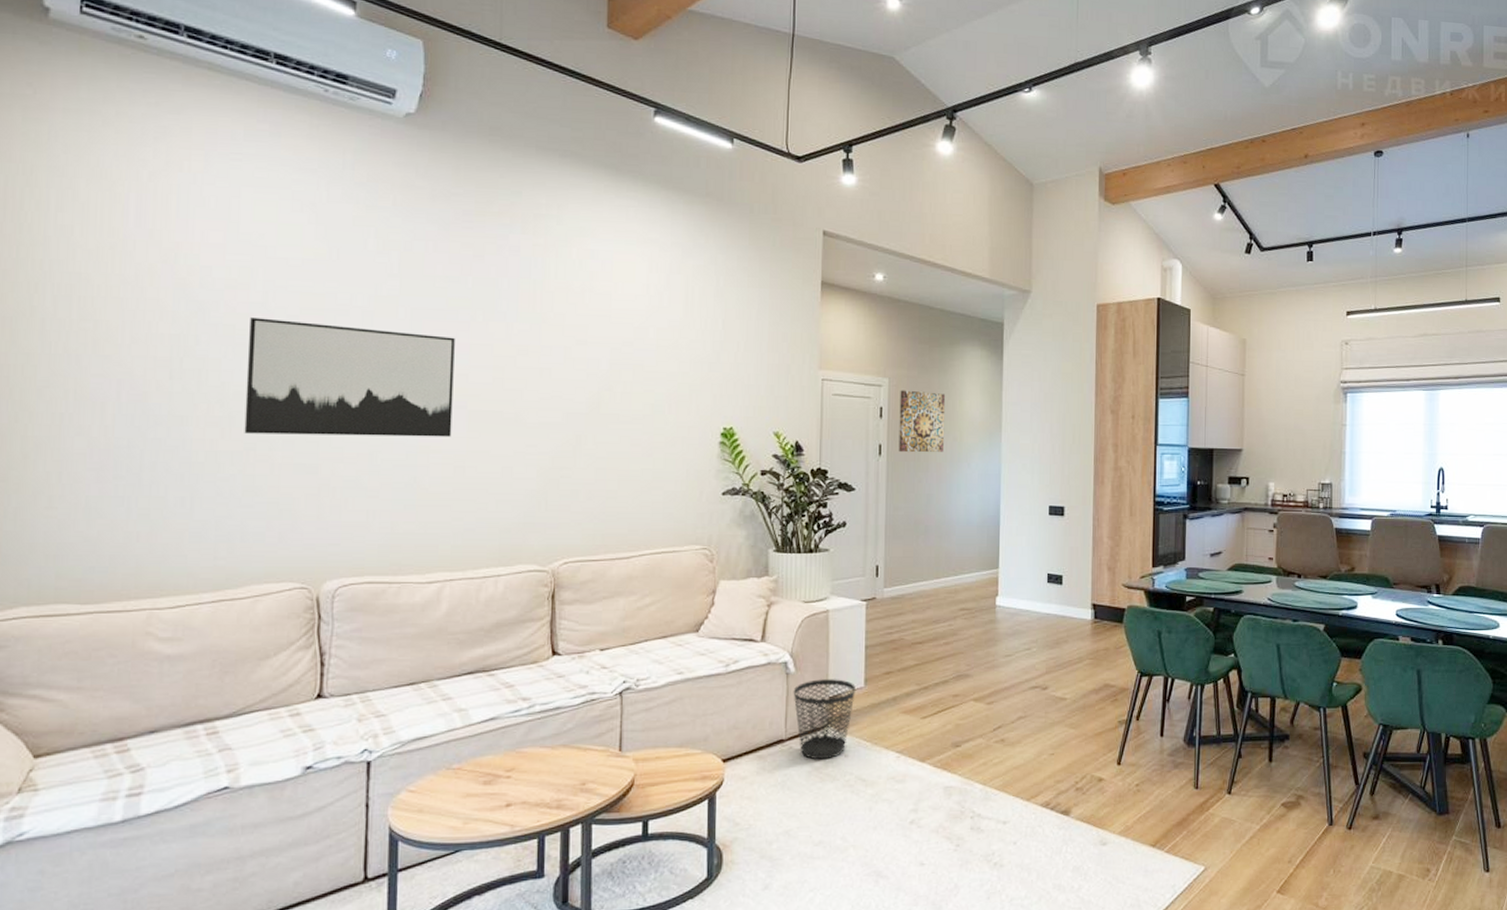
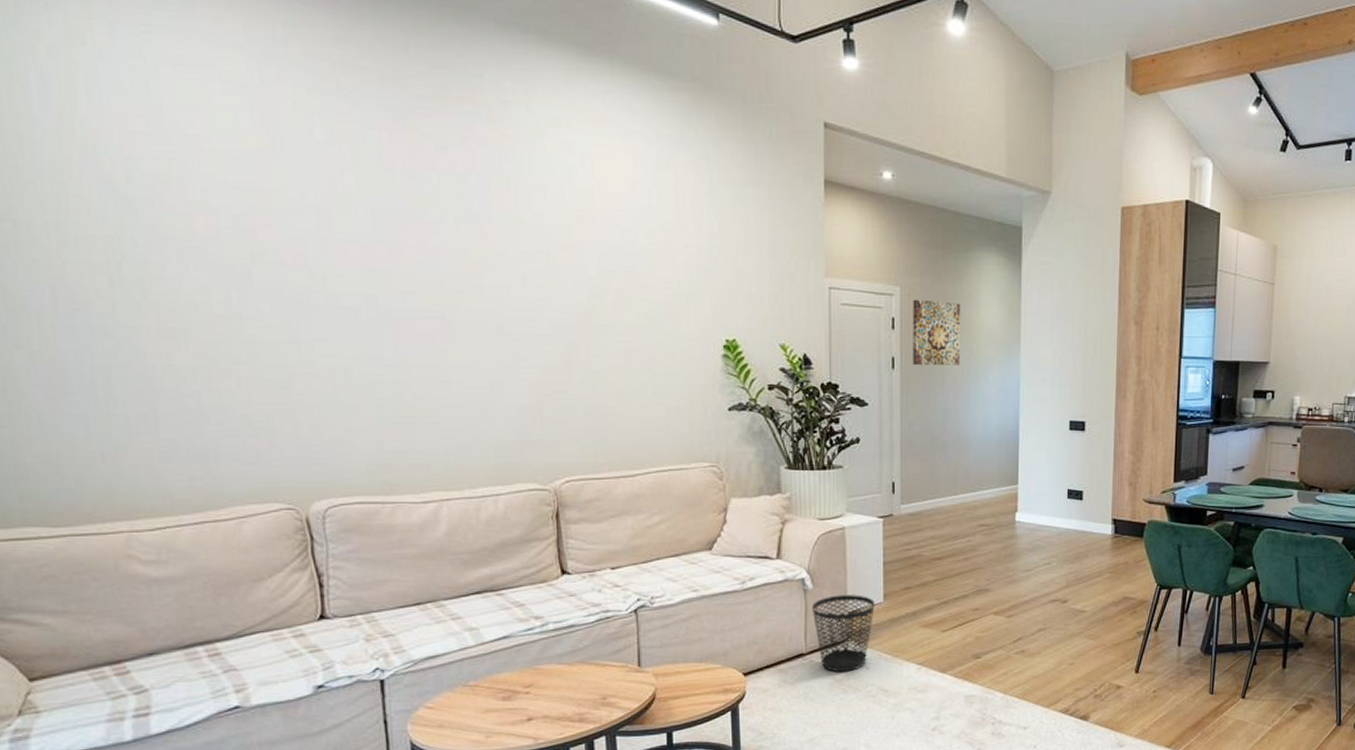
wall art: present [244,317,455,437] -> none [191,217,432,350]

